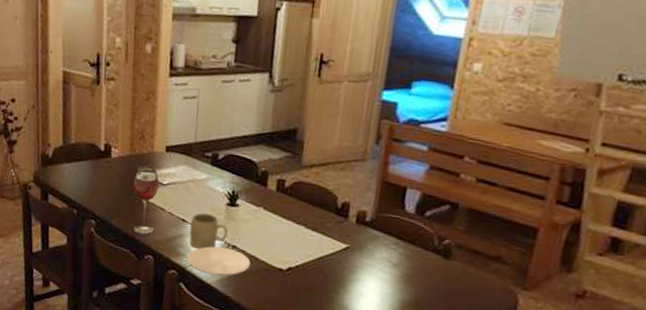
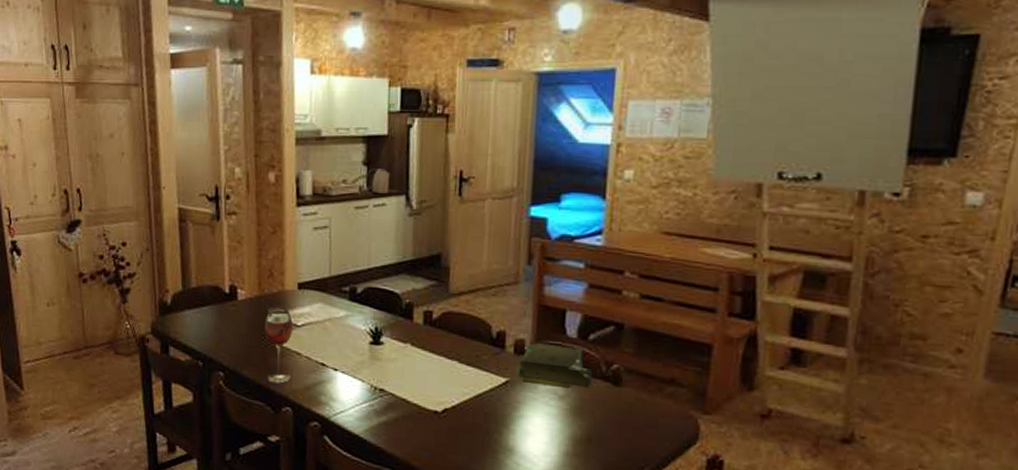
plate: present [186,246,250,276] -> none [329,391,401,424]
mug: present [189,213,228,249] -> none [330,355,373,396]
kettle: none [233,46,256,73] -> present [365,167,390,196]
box: none [357,214,426,259] -> present [518,341,593,388]

